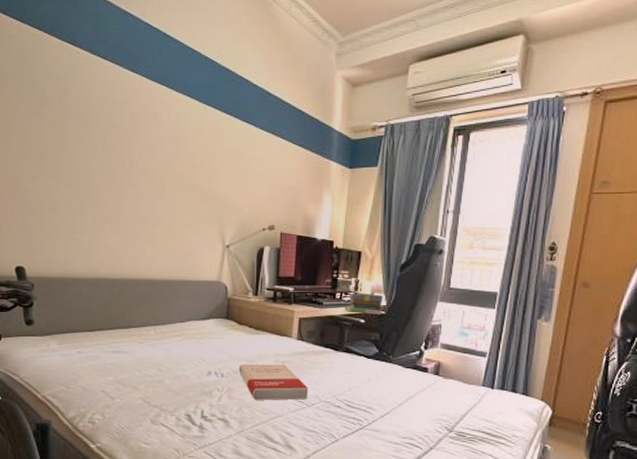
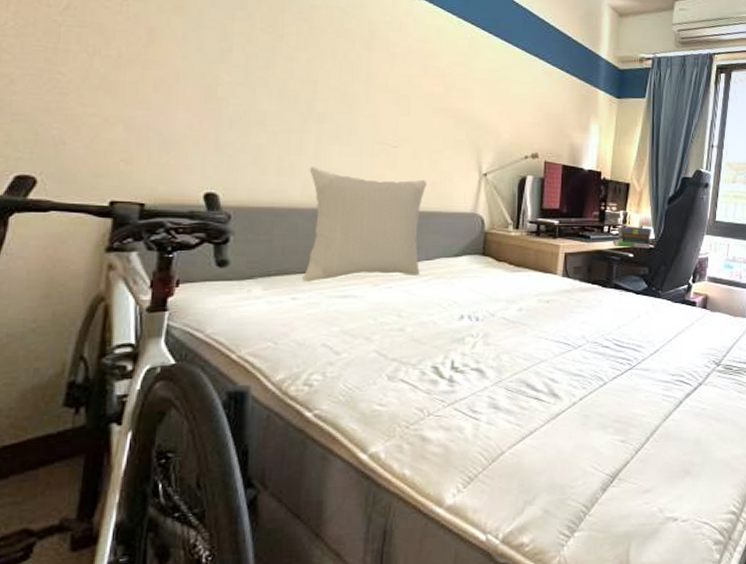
pillow: none [85,243,179,339] -> present [302,167,427,282]
book: present [238,364,309,400] -> none [496,304,575,345]

